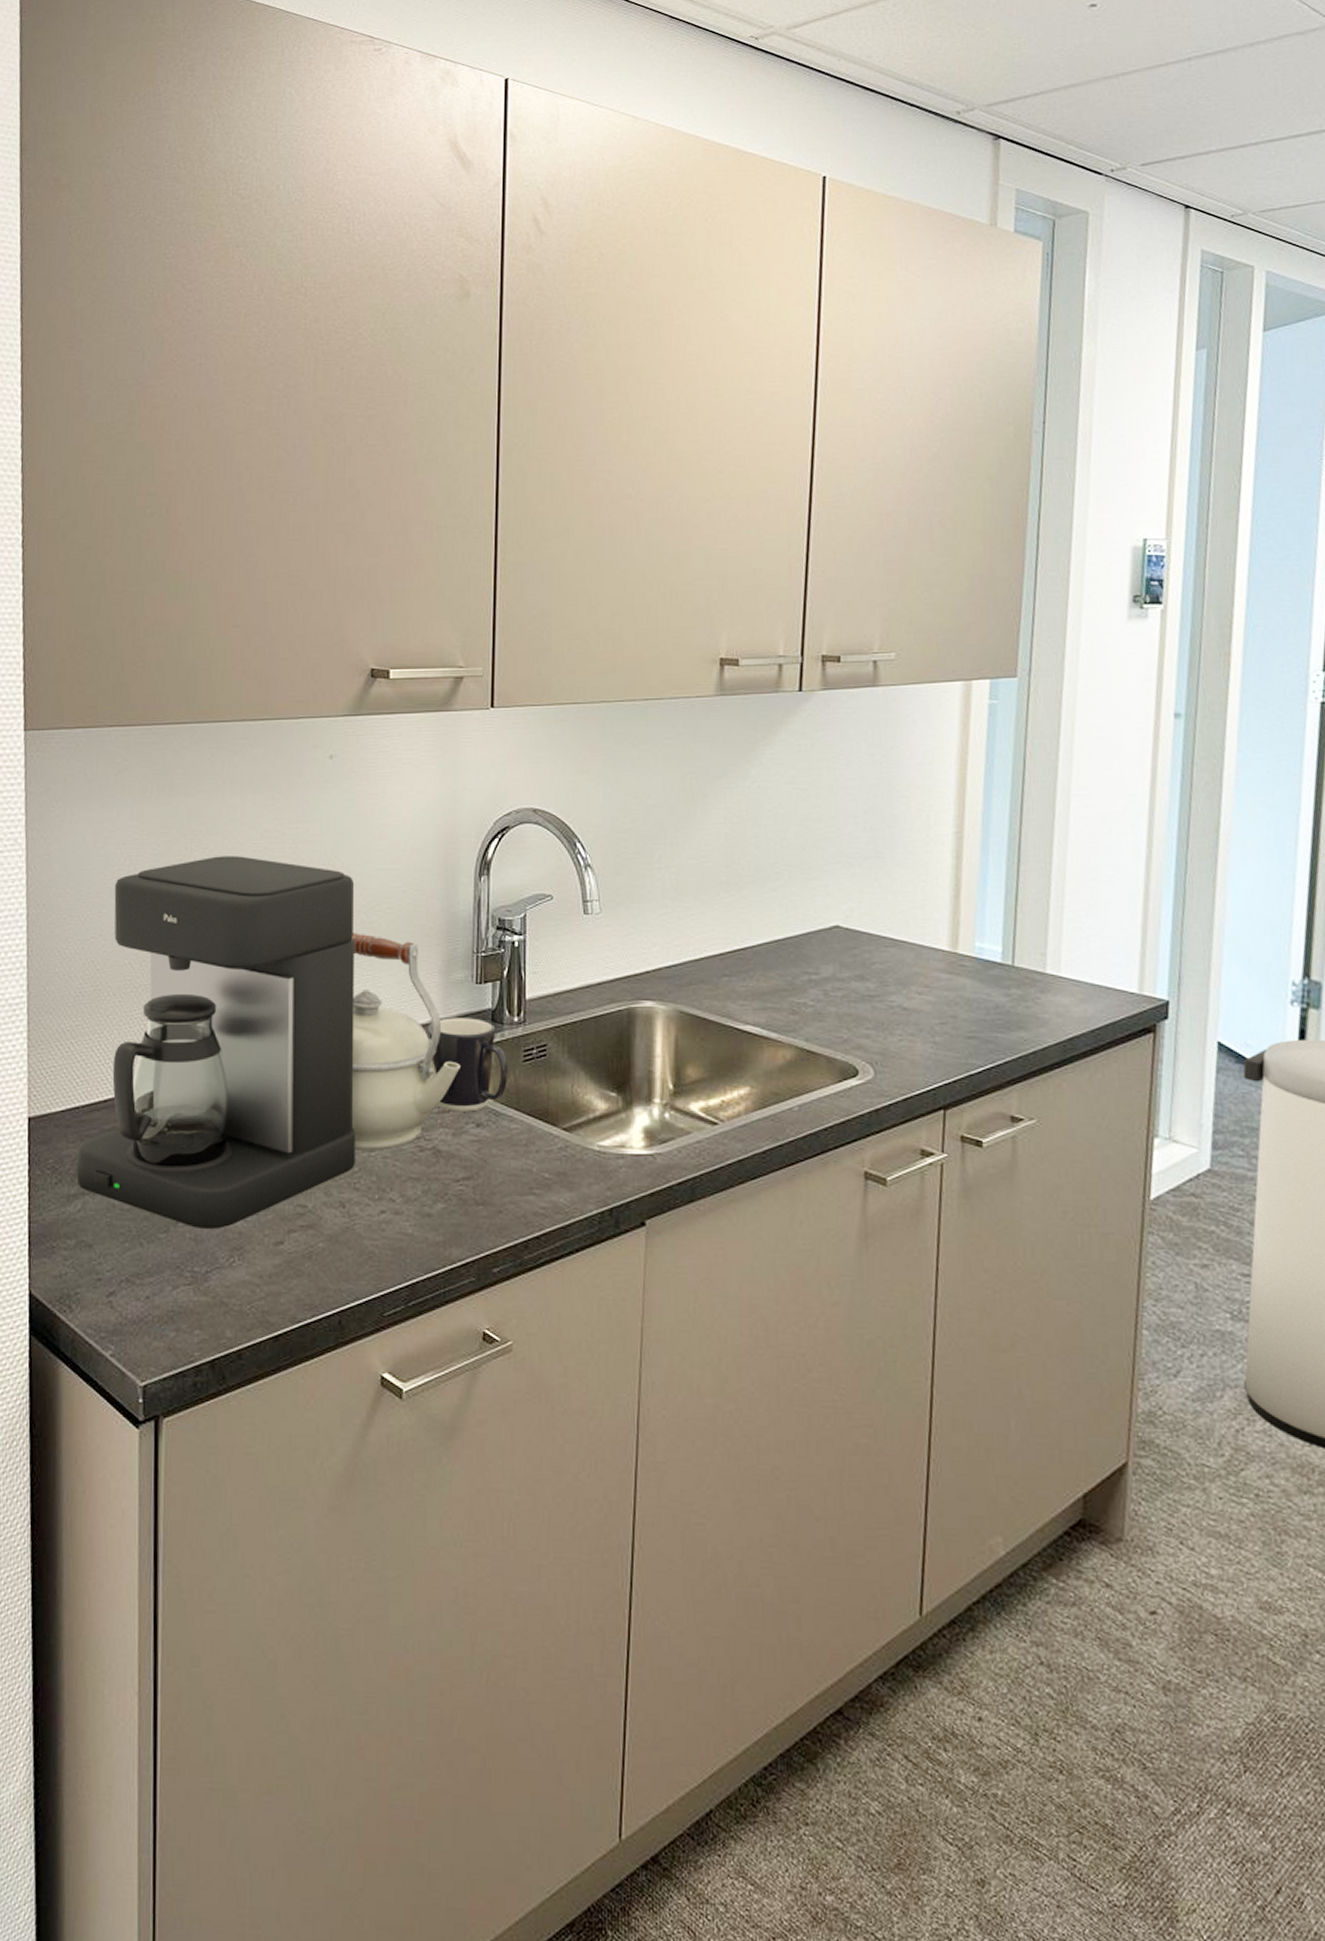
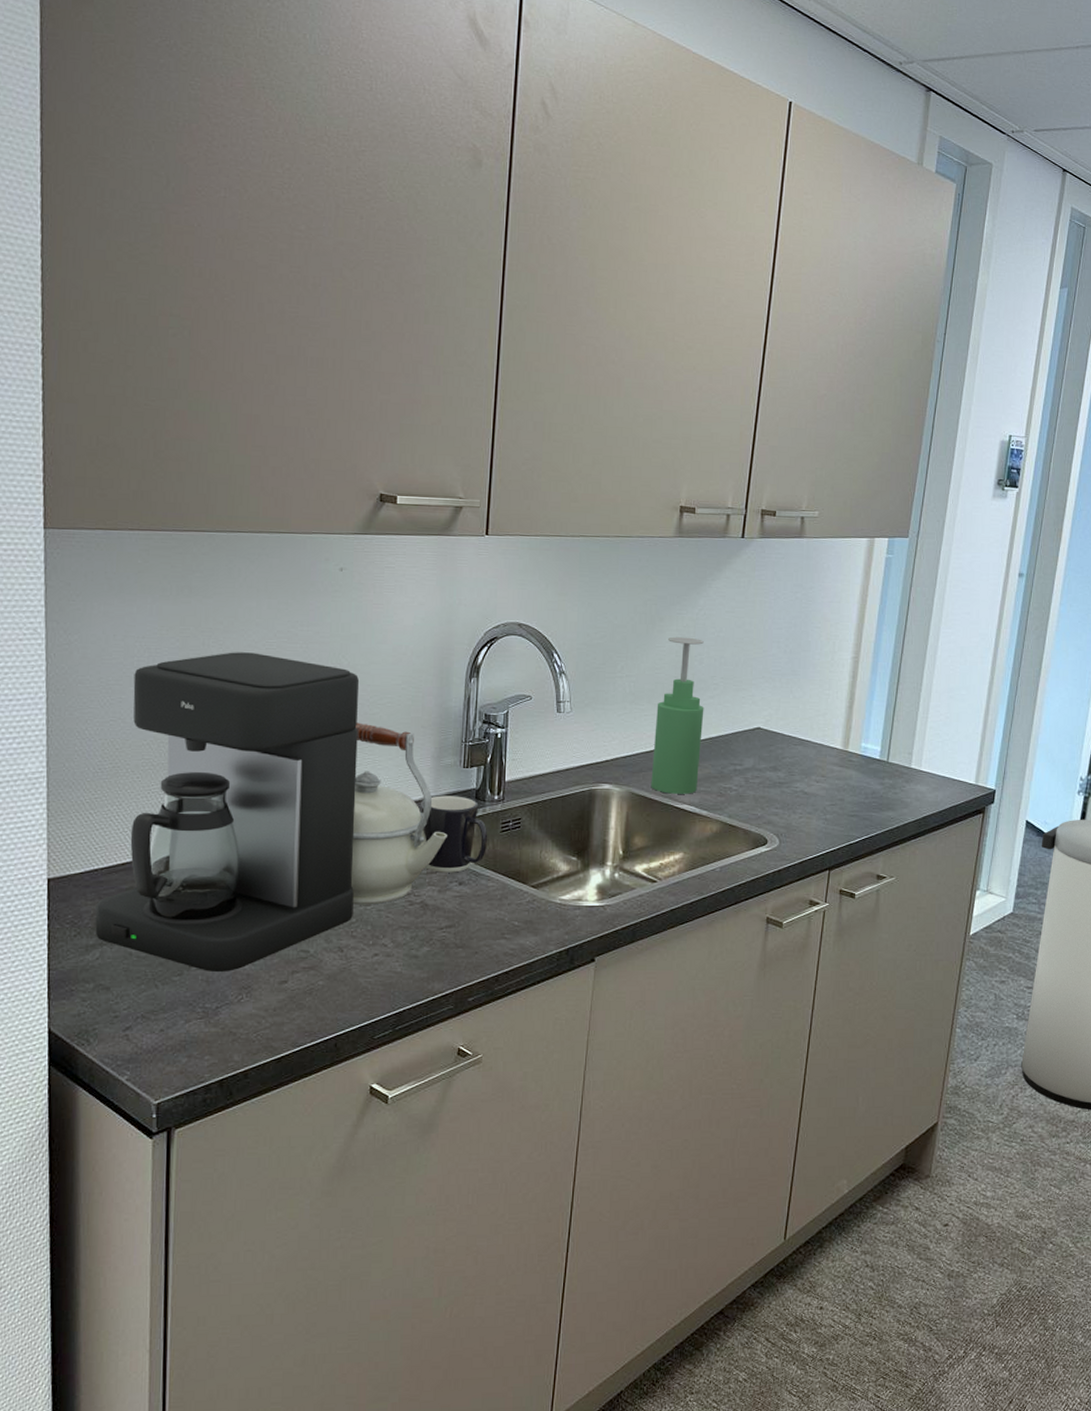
soap dispenser: none [703,816,766,1012] -> present [651,636,704,794]

